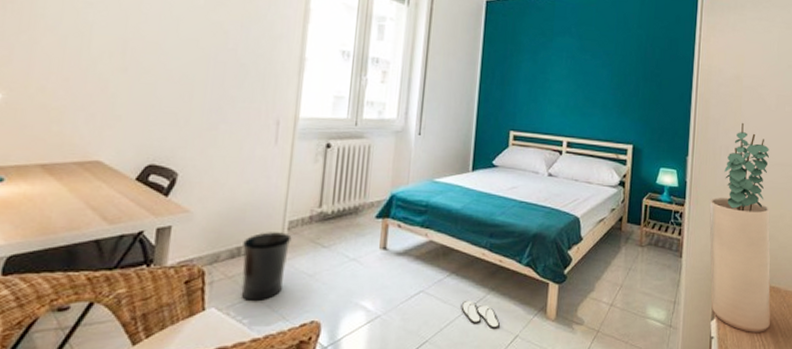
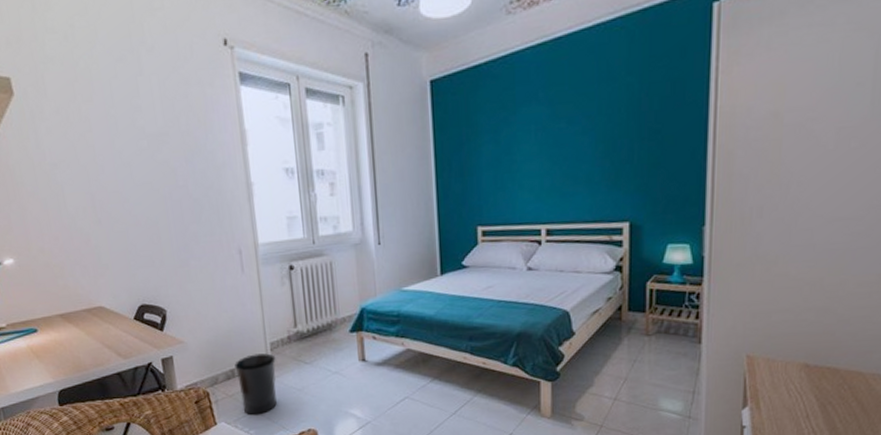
slippers: present [461,300,500,328] -> none [448,402,491,428]
vase: present [709,122,771,332] -> none [736,172,825,419]

